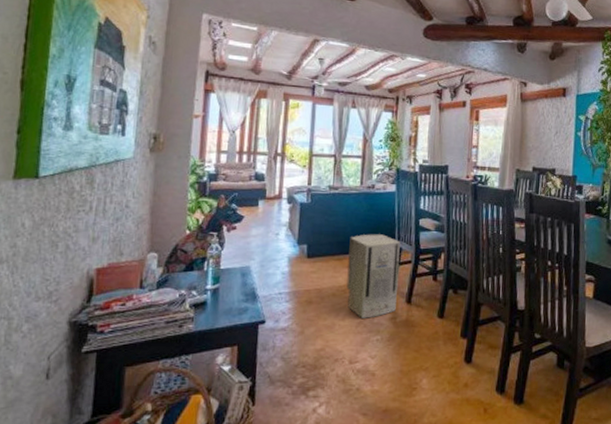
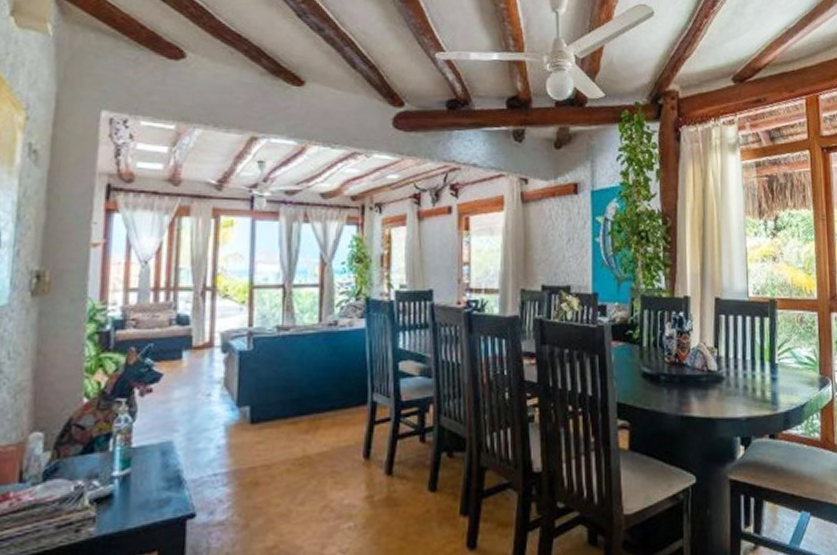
air purifier: present [346,234,400,318] -> none [305,385,375,500]

